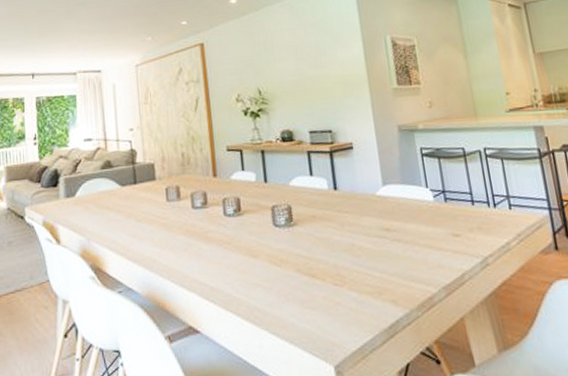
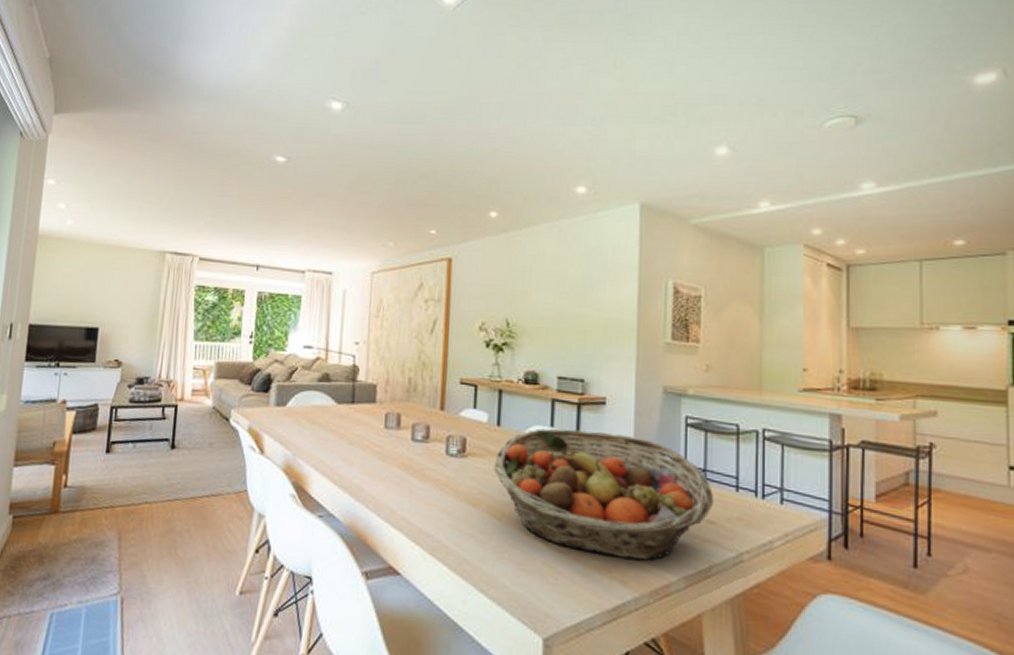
fruit basket: none [266,172,456,281] -> present [493,428,715,560]

